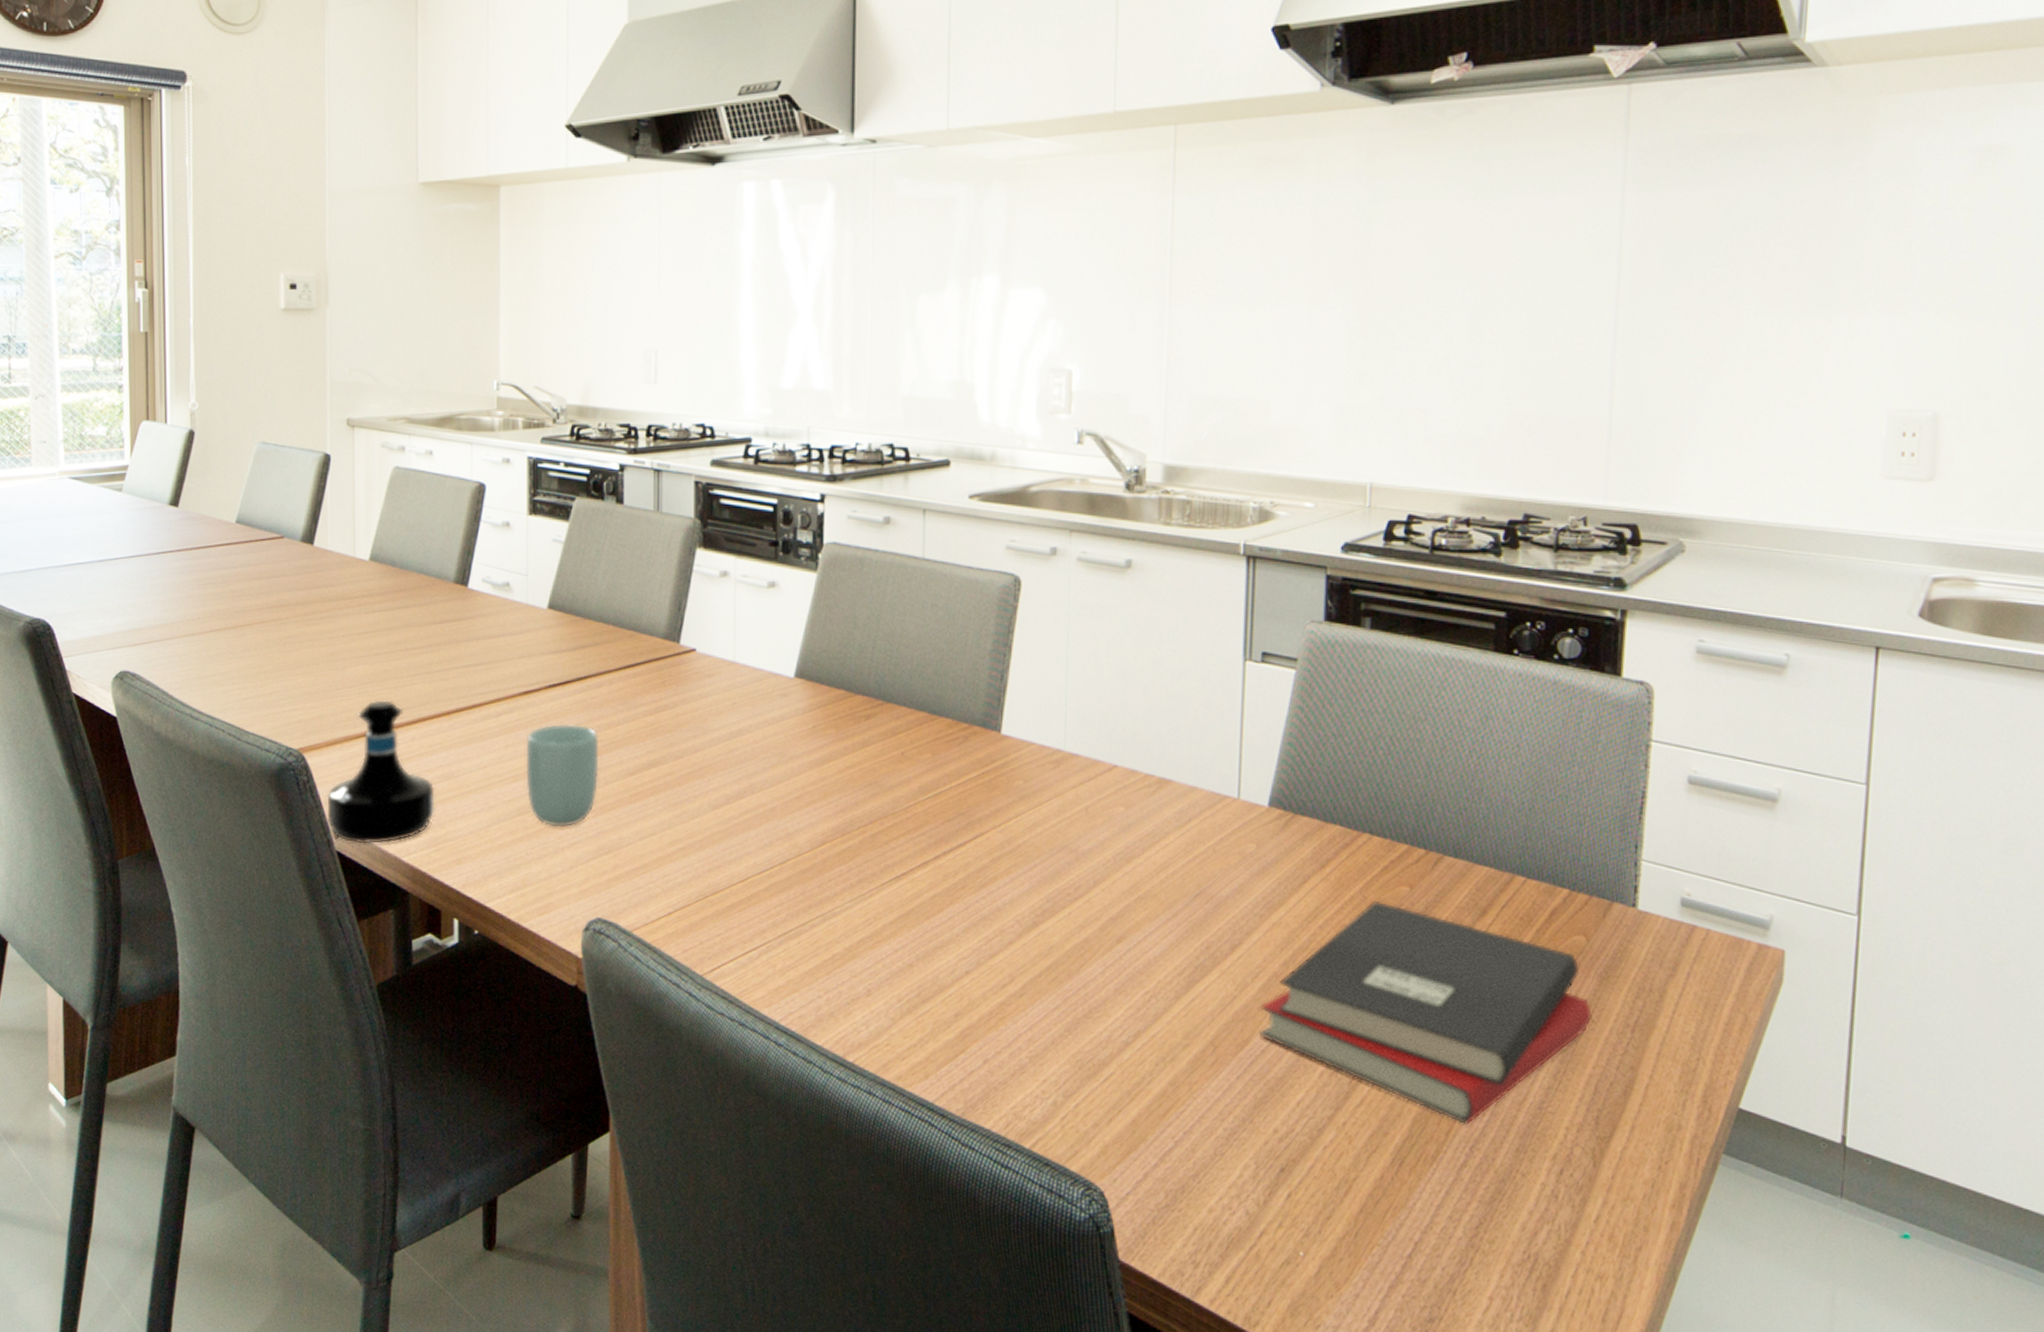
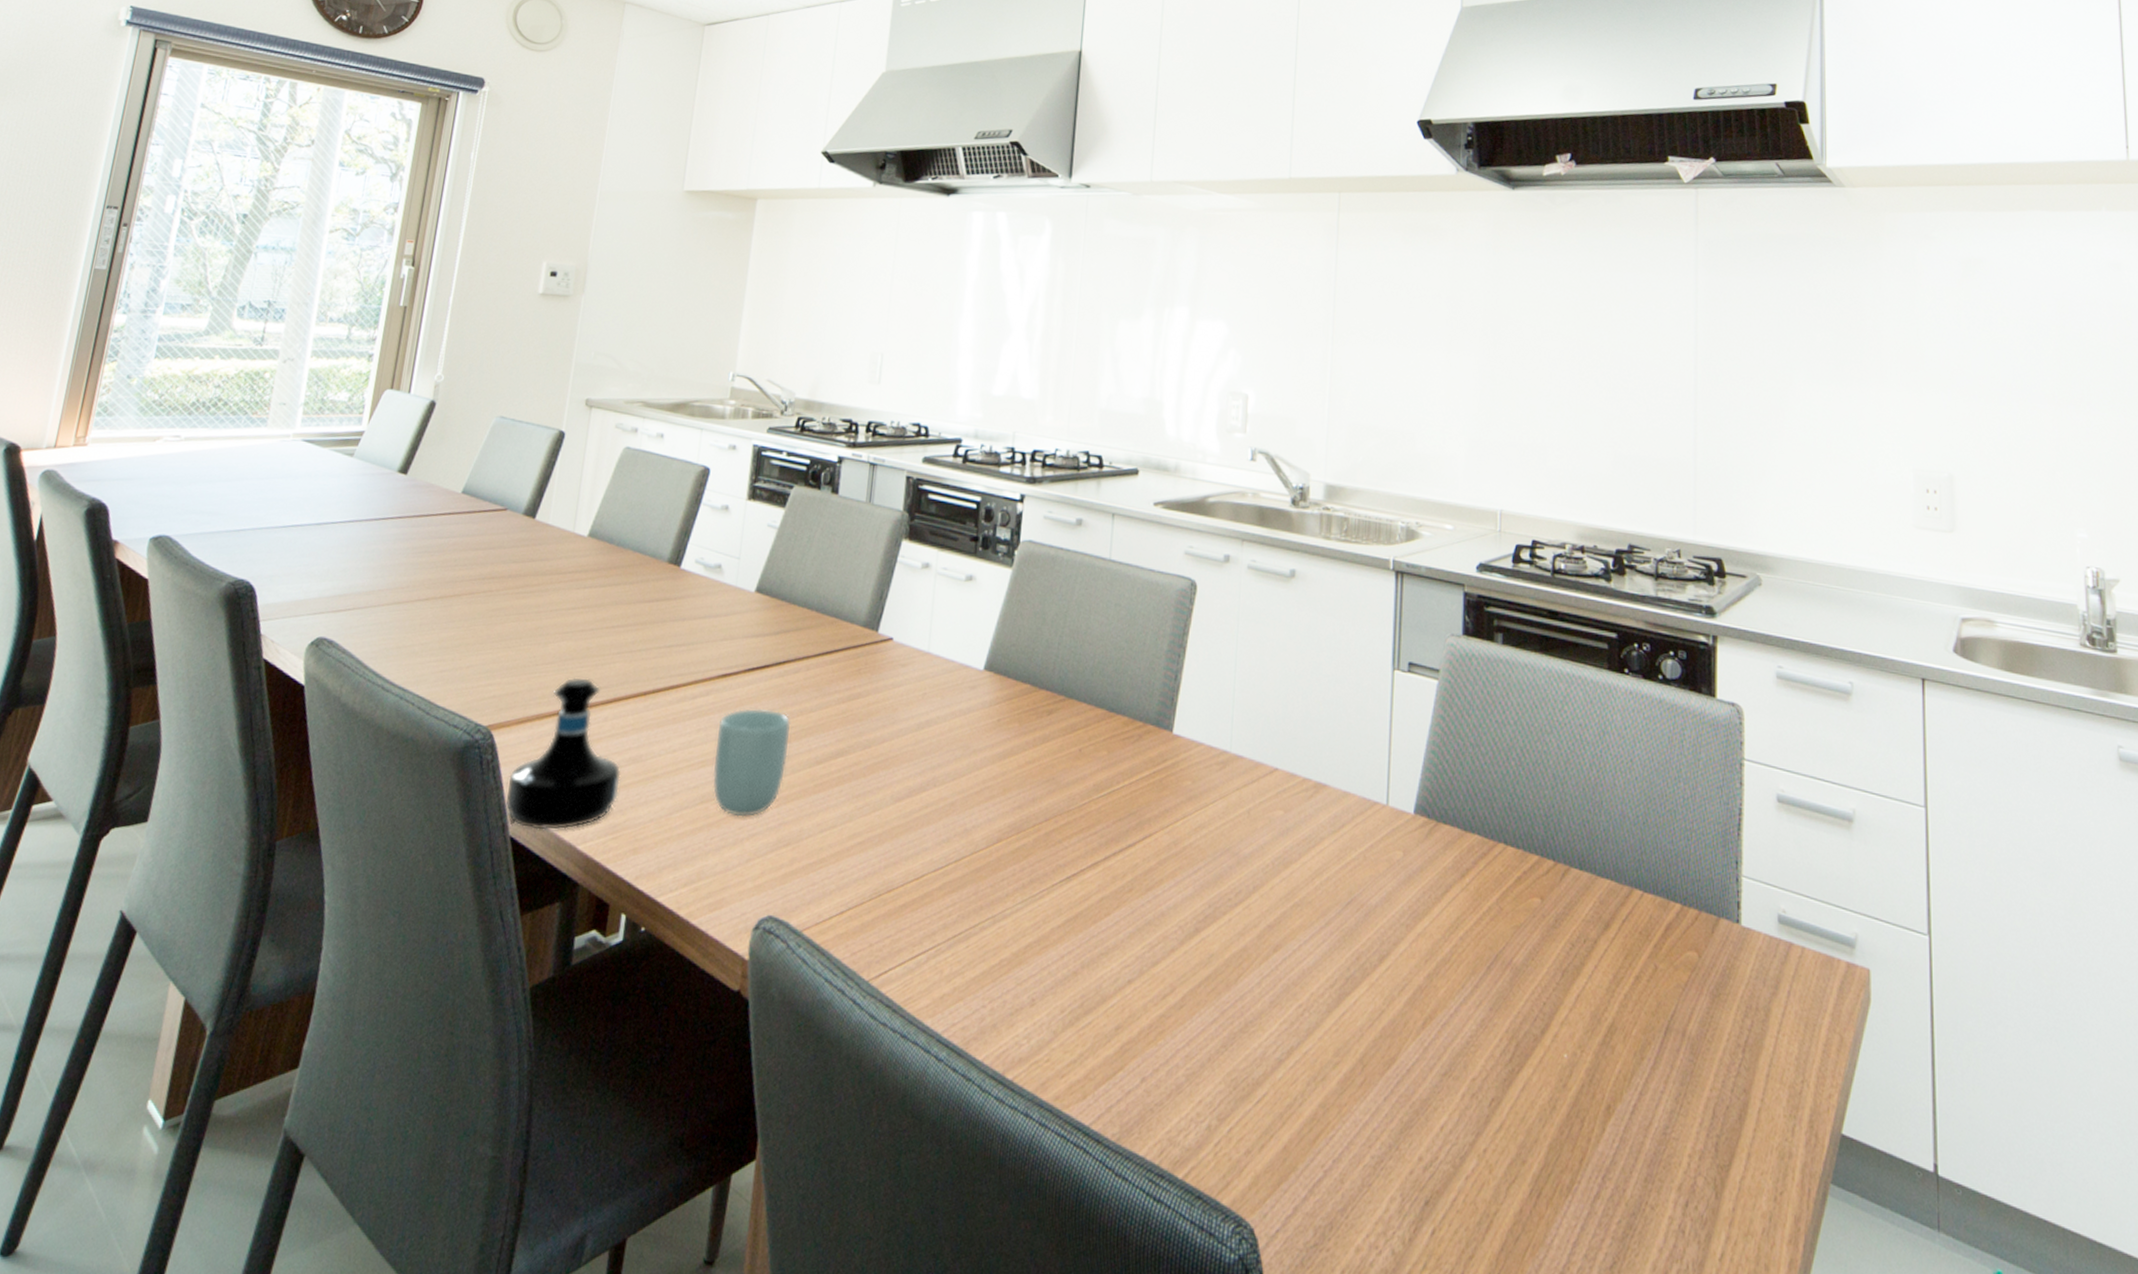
hardback book: present [1260,900,1592,1125] -> none [1406,912,1707,1153]

